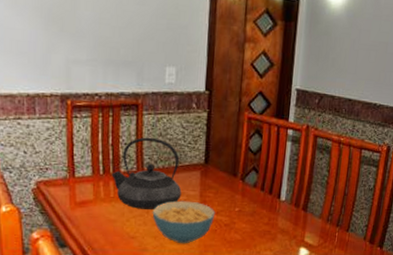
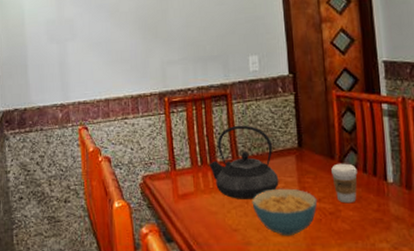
coffee cup: none [232,181,256,217] -> present [331,163,358,204]

